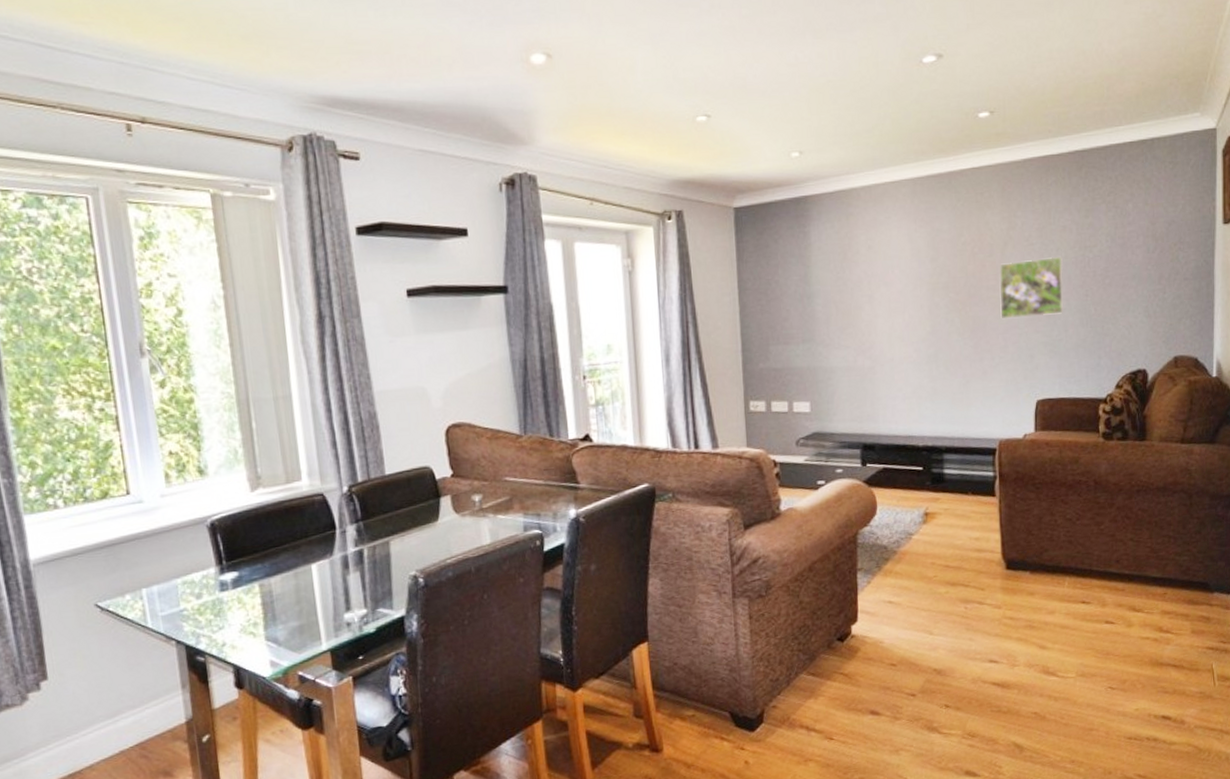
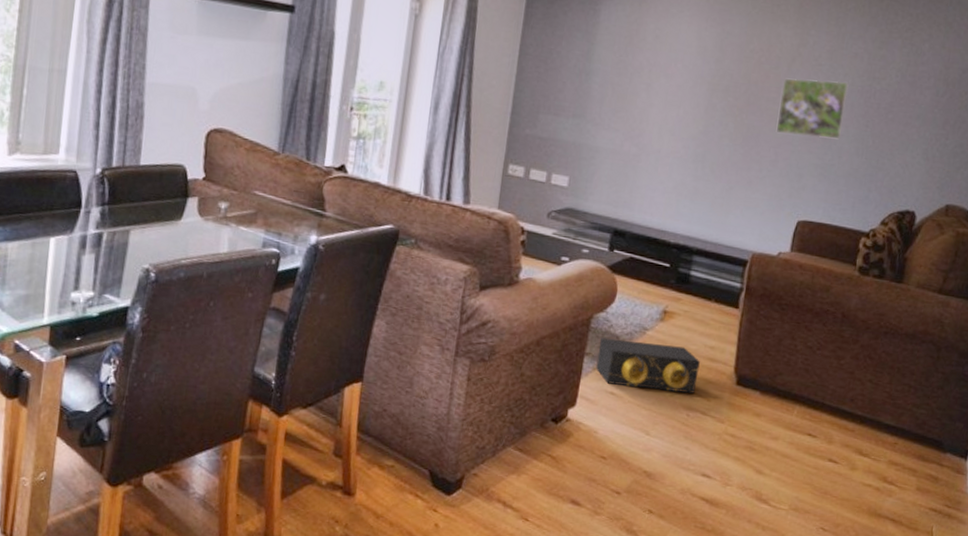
speaker: none [869,544,969,594] -> present [596,337,700,394]

